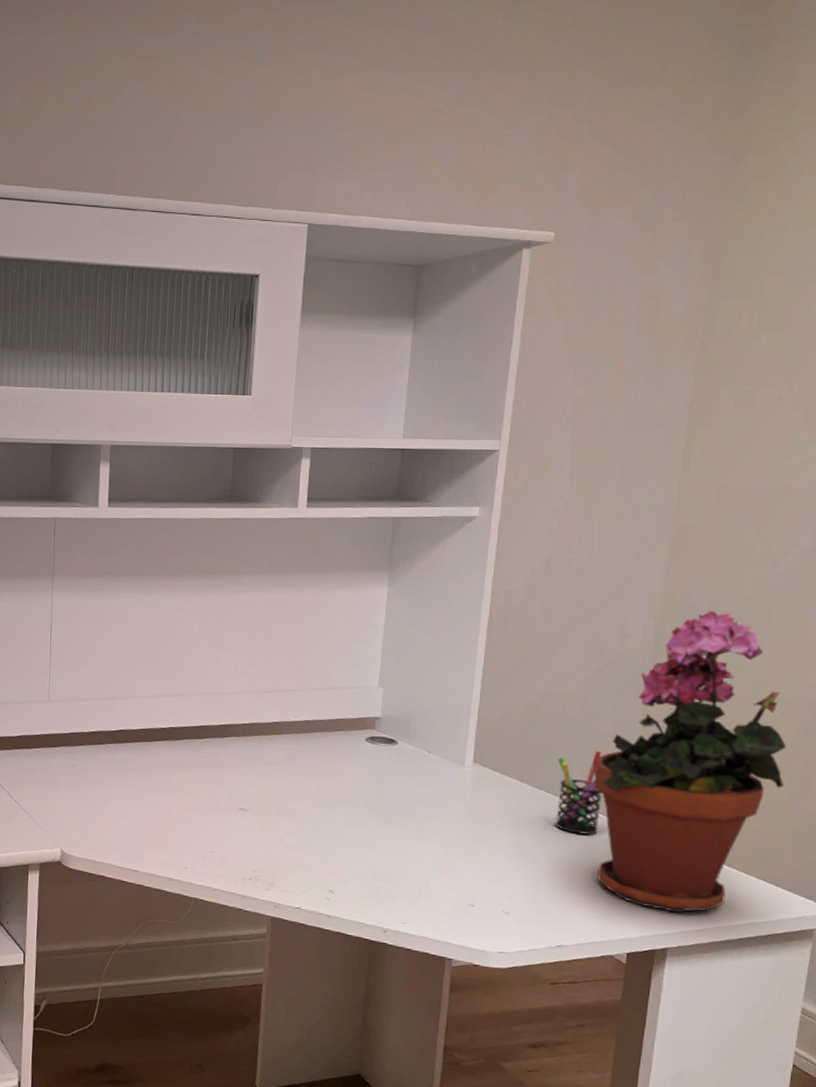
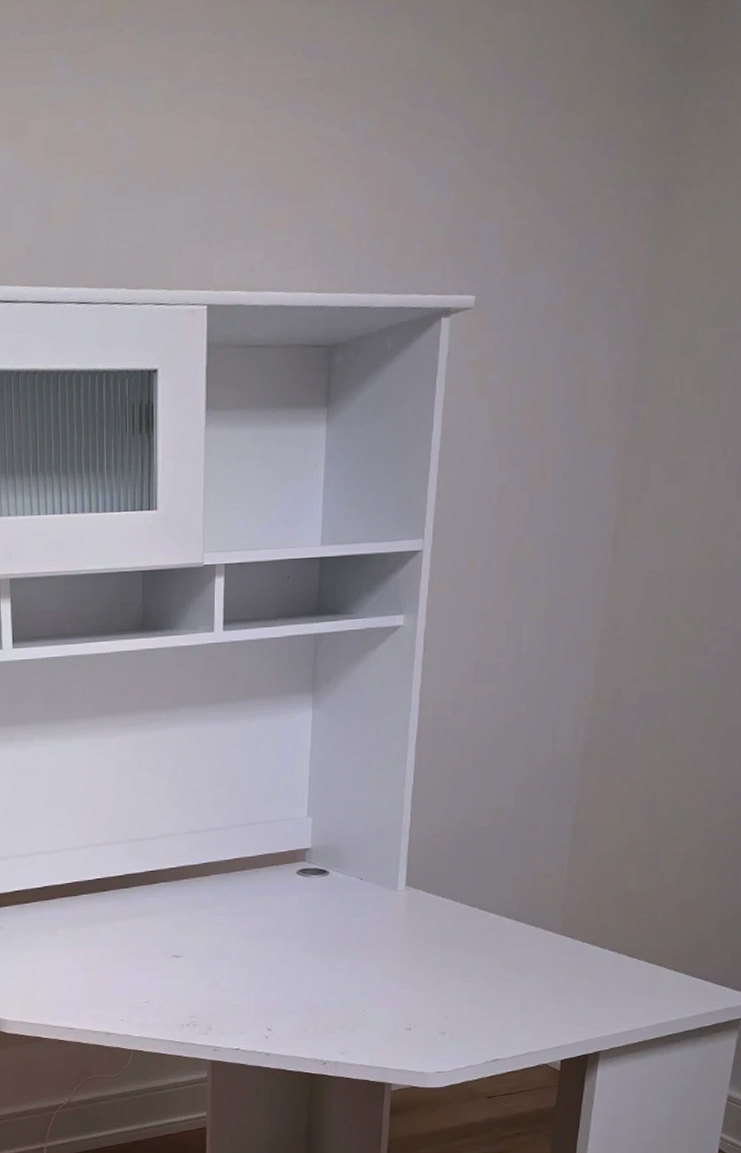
pen holder: present [555,750,602,835] -> none [488,861,534,948]
potted plant: present [594,610,787,913] -> none [527,705,716,1016]

